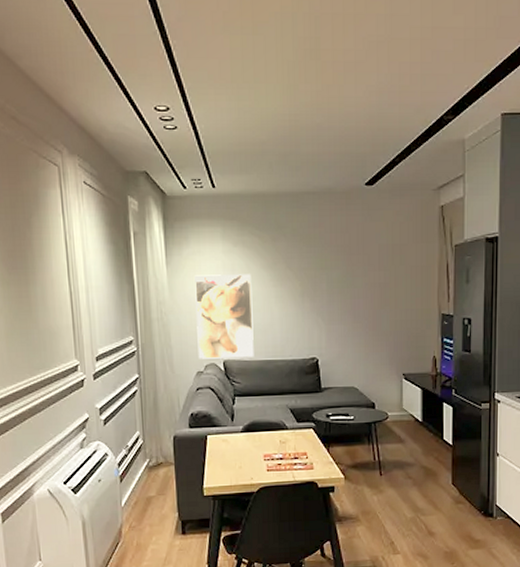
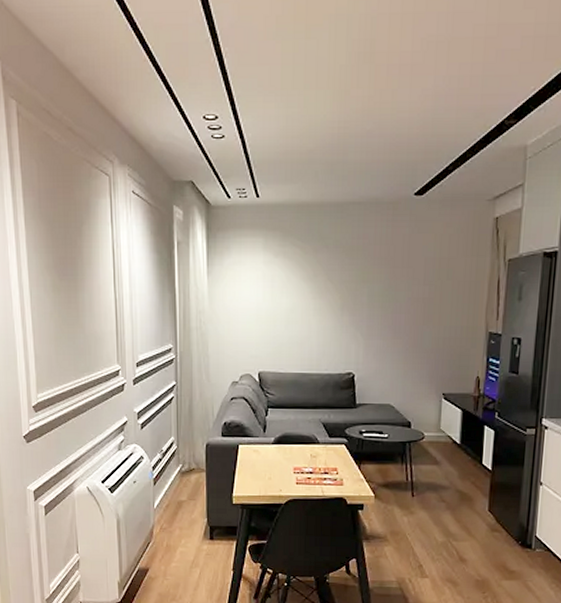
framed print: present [195,274,254,359] -> none [234,285,291,370]

